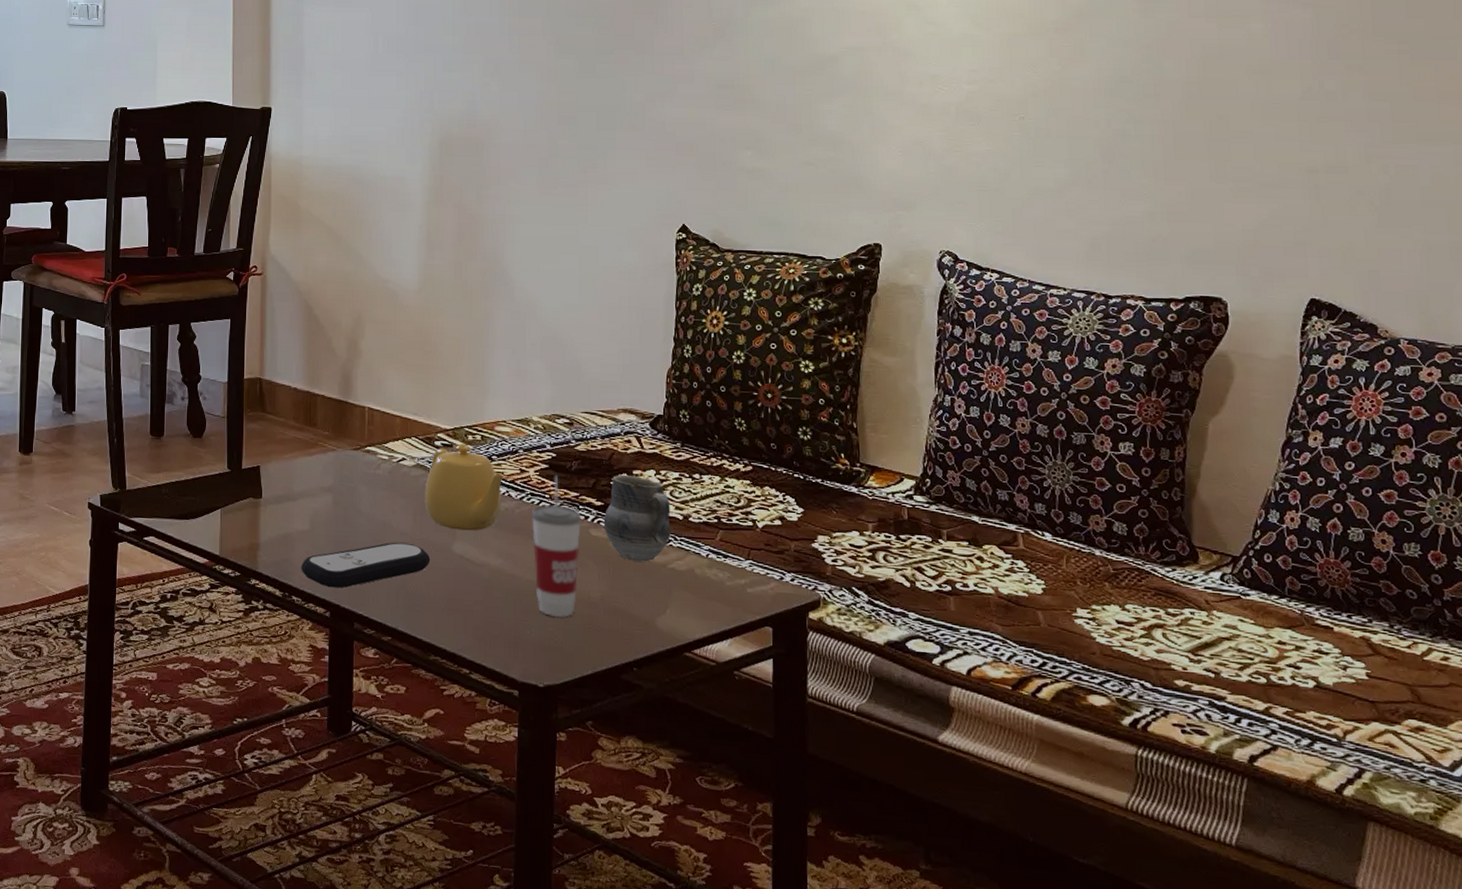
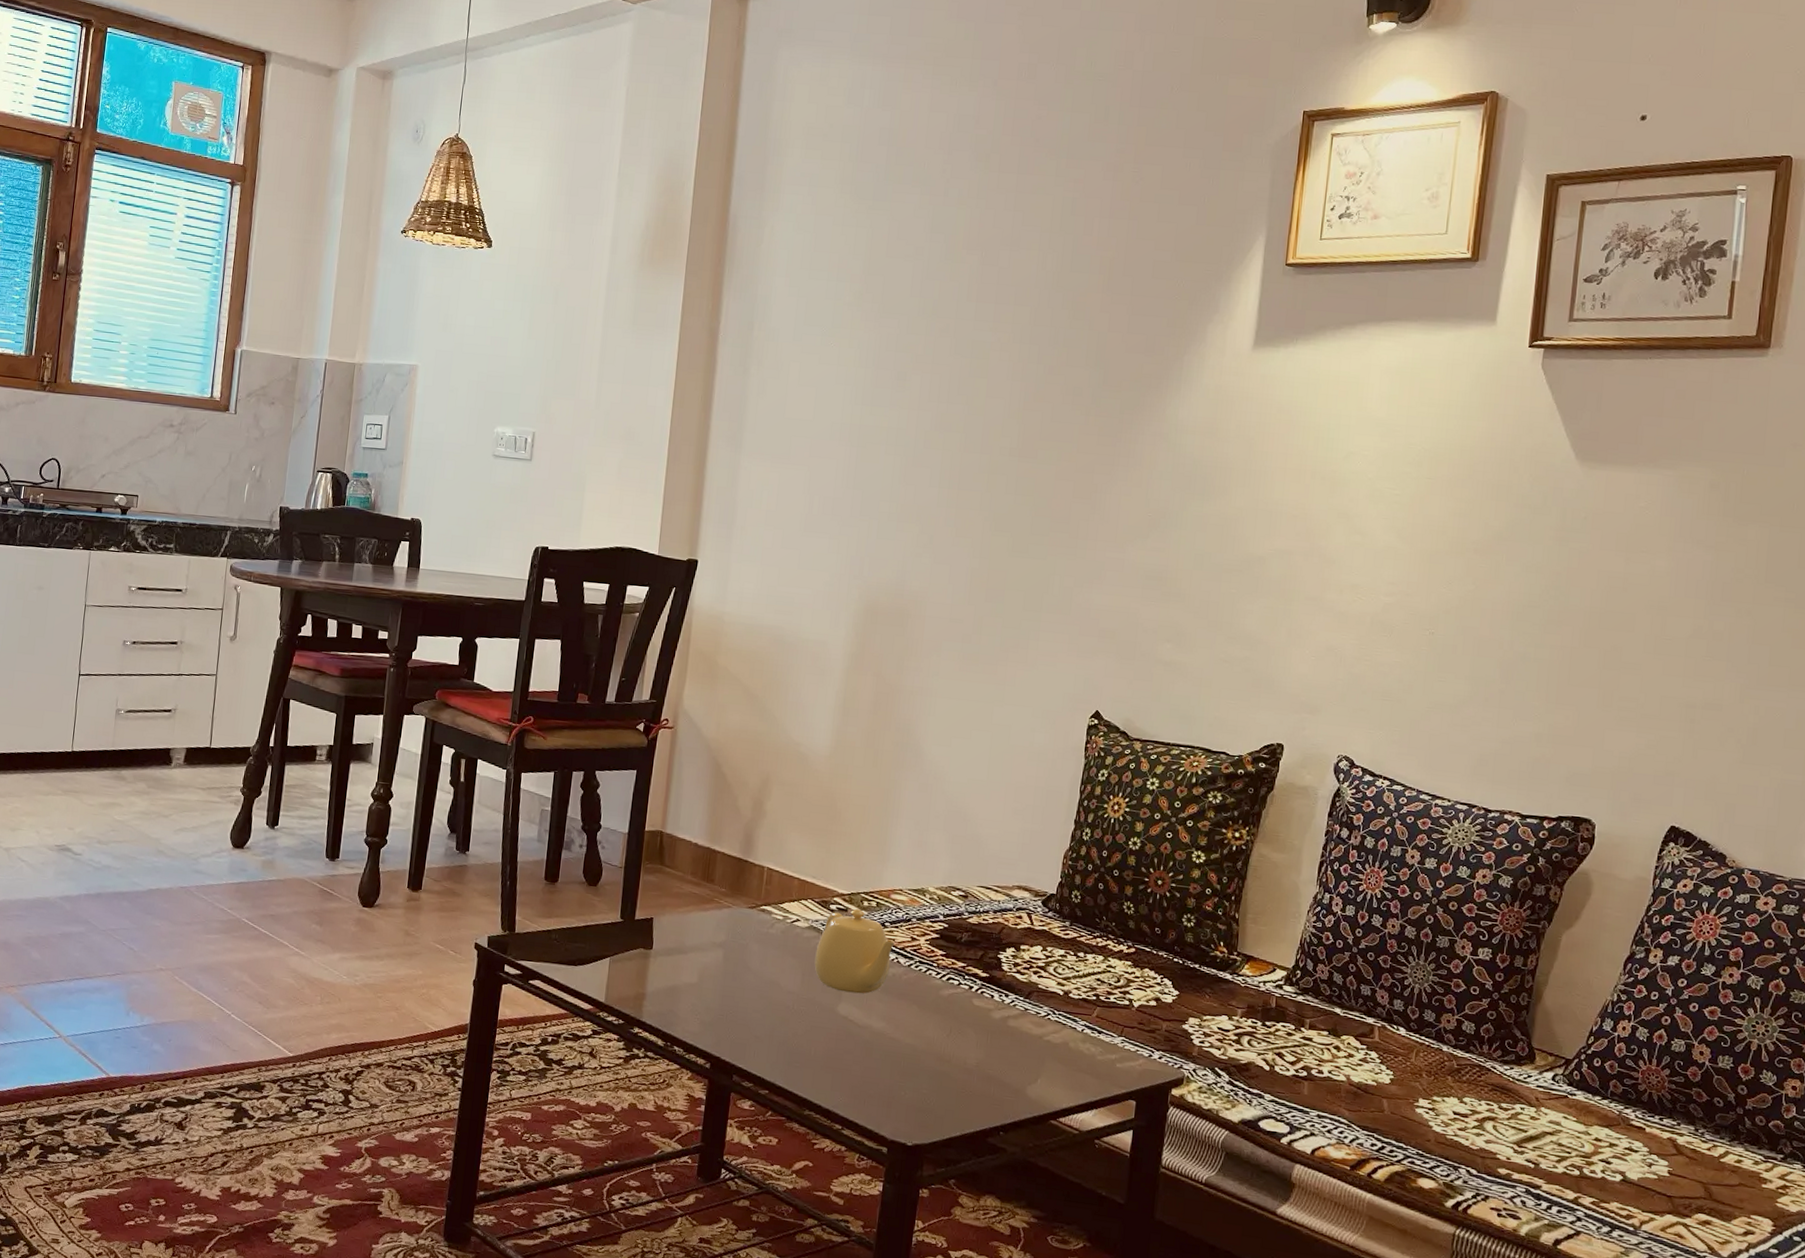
remote control: present [301,542,431,588] -> none [685,1000,815,1041]
cup: present [531,475,582,618] -> none [914,945,967,1082]
cup: present [603,474,671,562] -> none [986,948,1053,1033]

